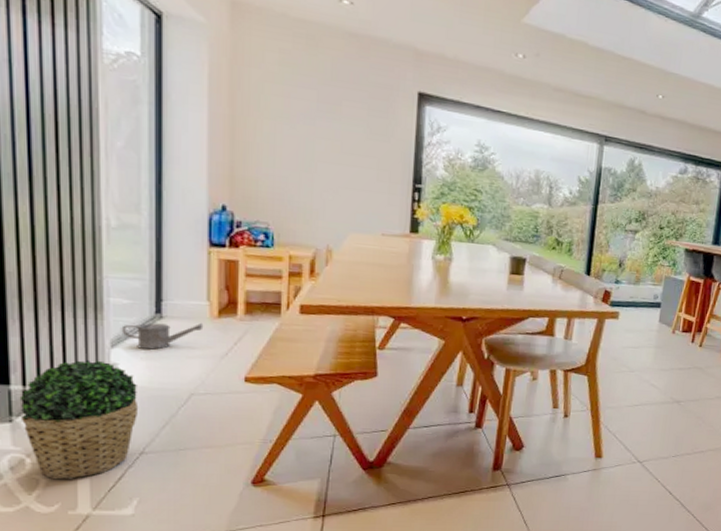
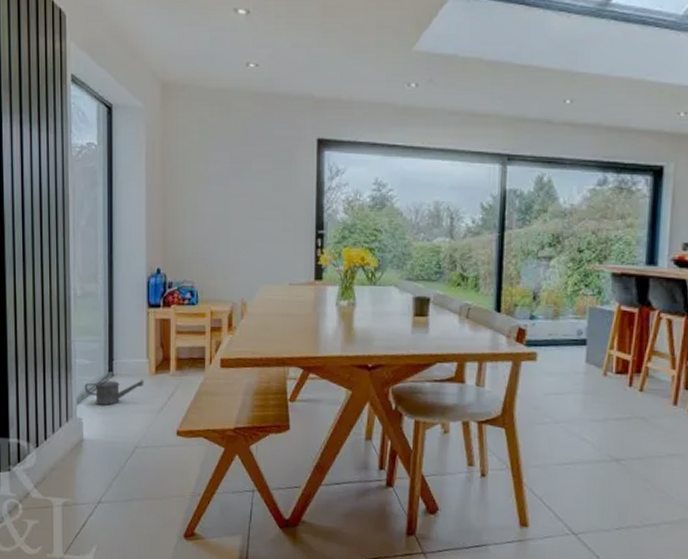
potted plant: present [19,359,139,479] -> none [15,415,97,524]

